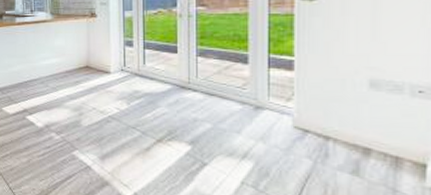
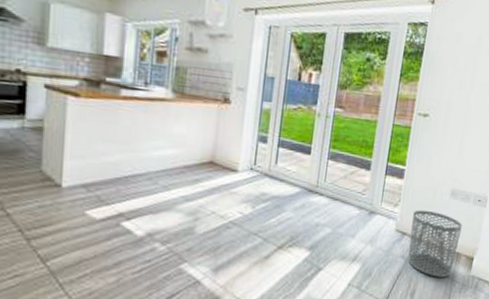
waste bin: none [315,104,397,186] -> present [407,210,462,278]

